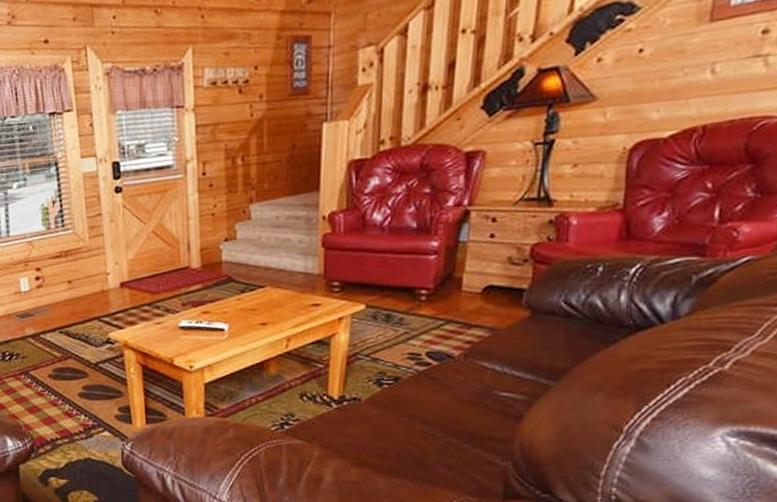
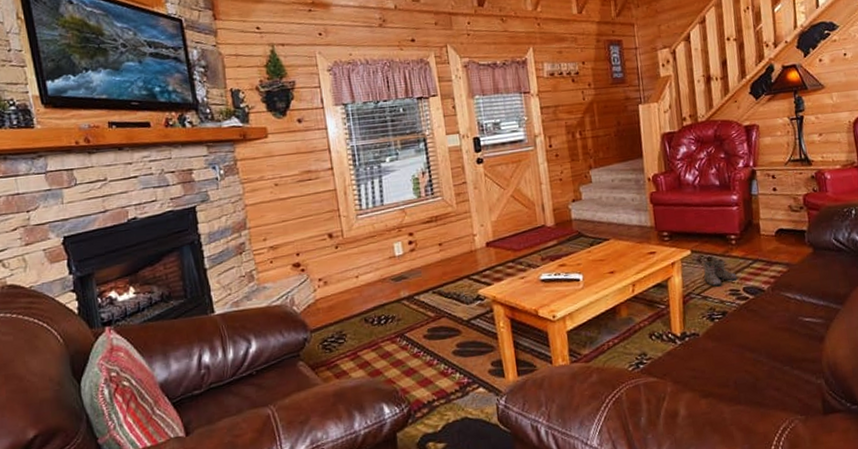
boots: none [377,317,420,349] -> present [703,259,737,287]

